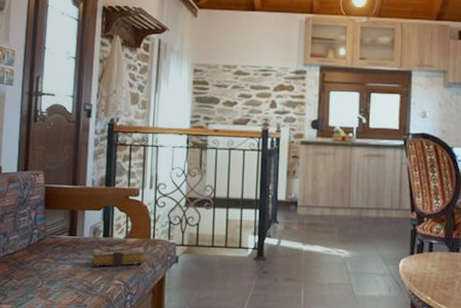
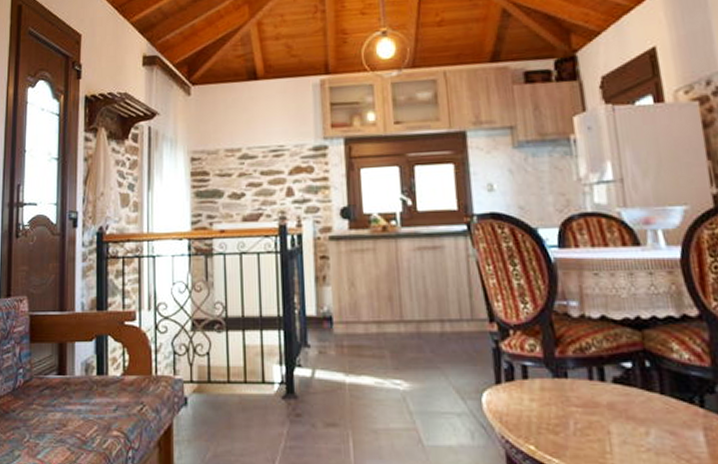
book: present [91,245,145,267] -> none [84,383,146,414]

